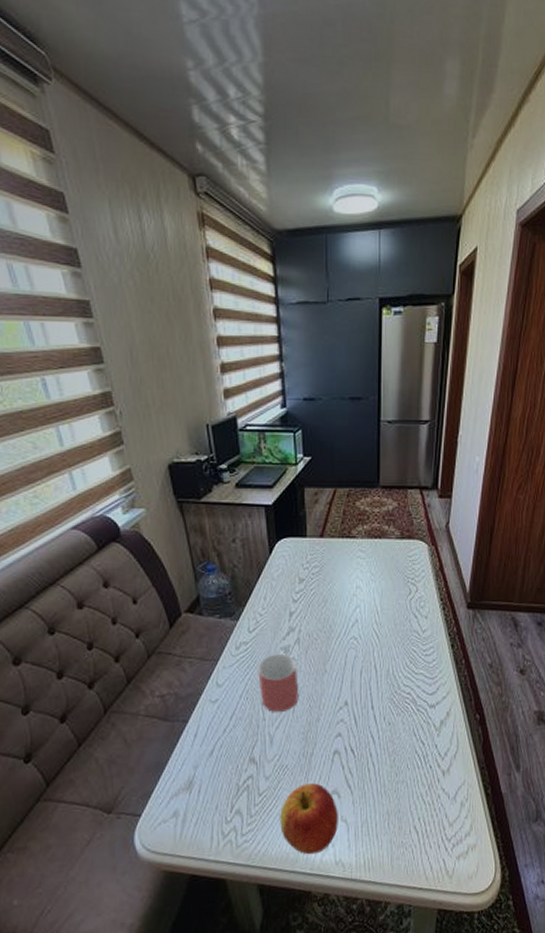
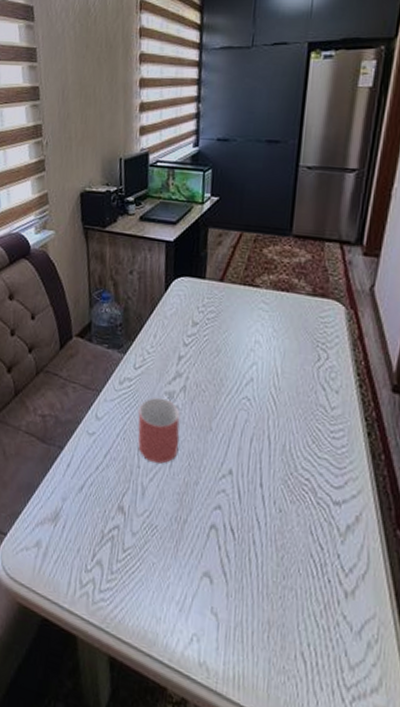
apple: present [280,783,338,855] -> none [141,553,209,644]

